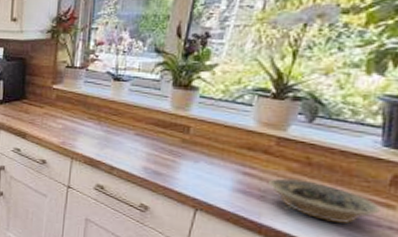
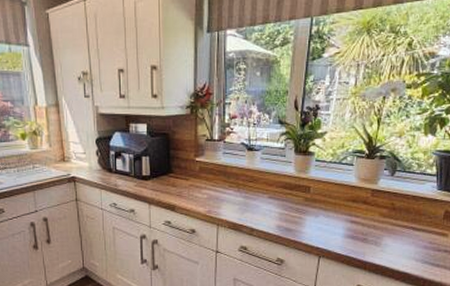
bowl: present [269,178,380,224] -> none [369,222,439,252]

